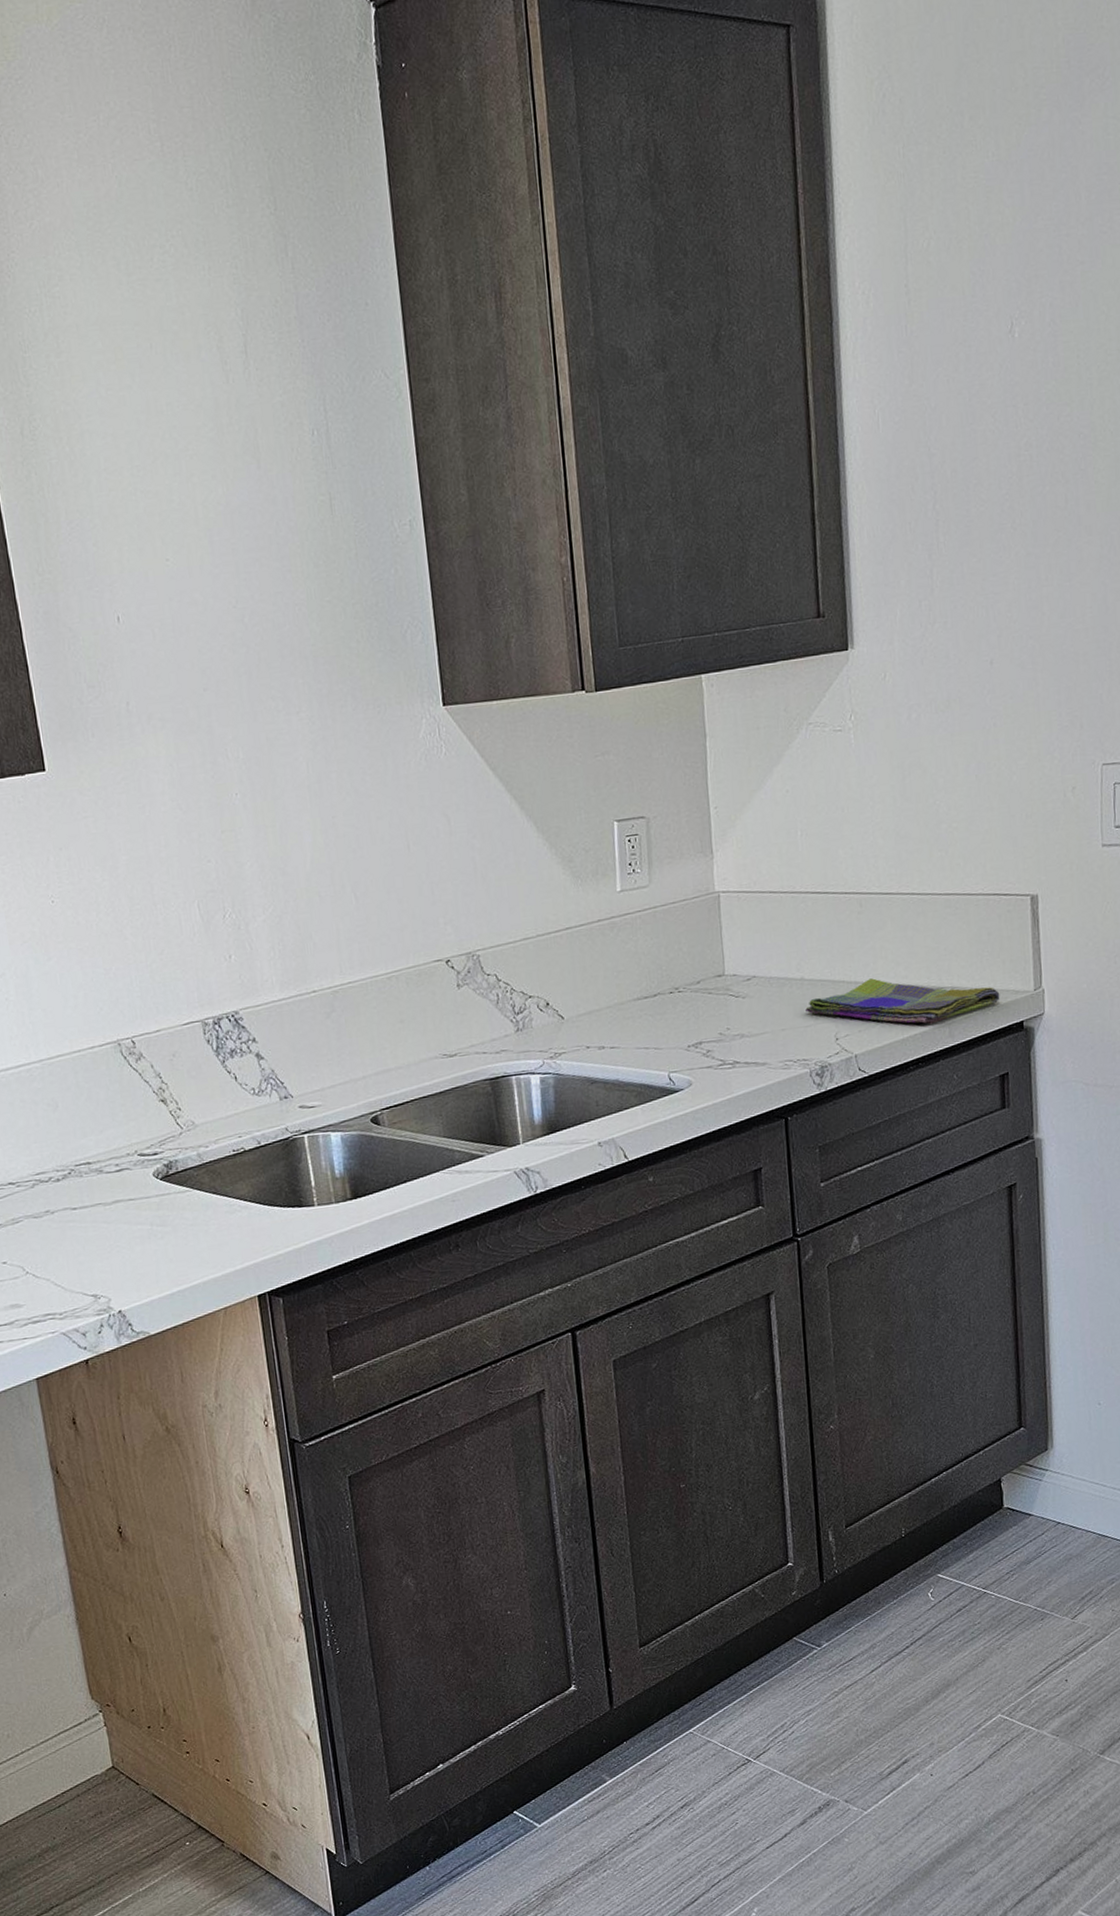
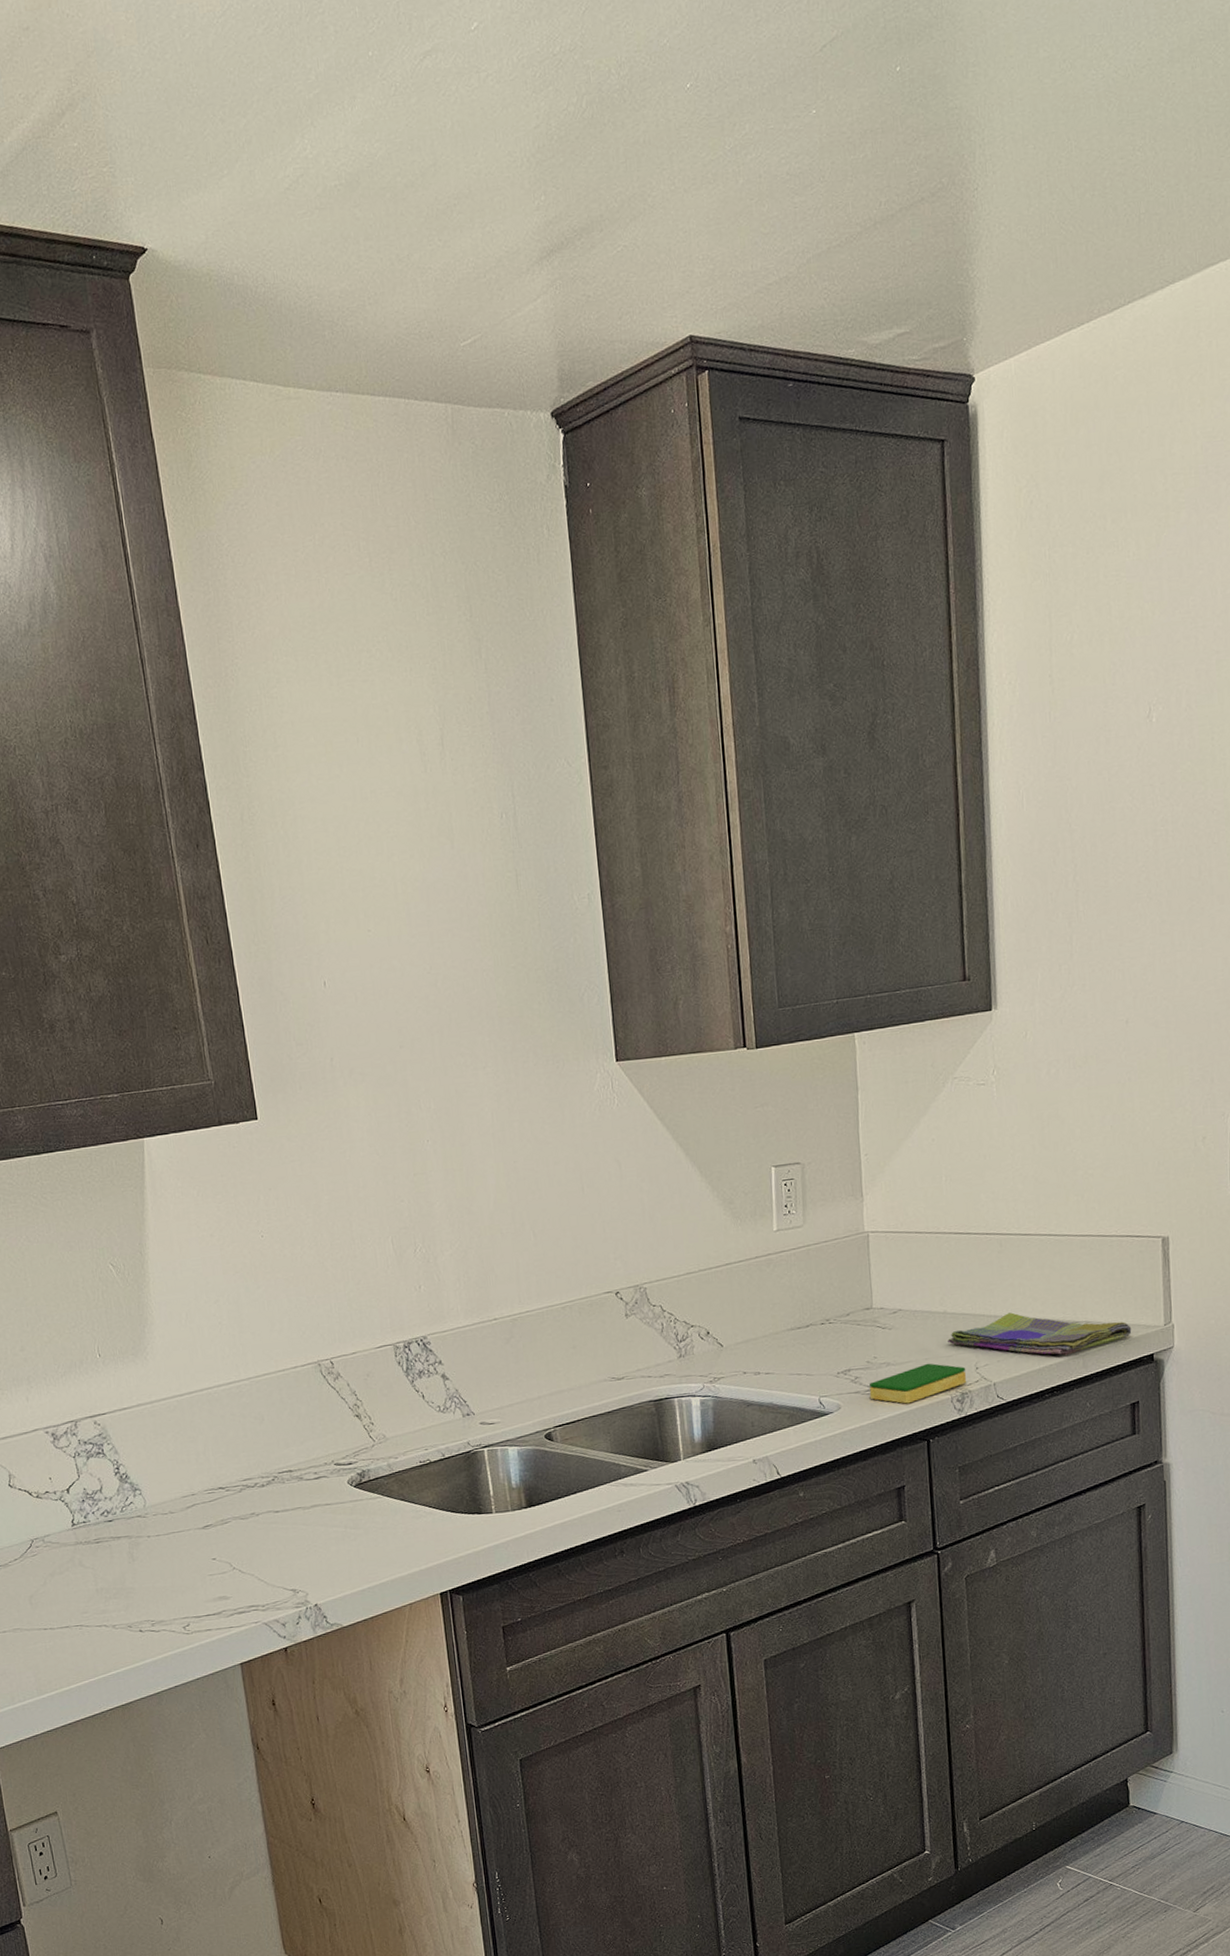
dish sponge: none [722,1034,826,1079] -> present [869,1363,966,1404]

